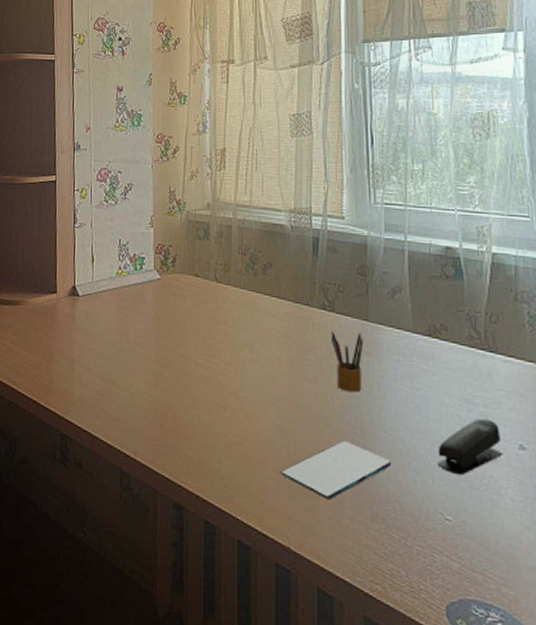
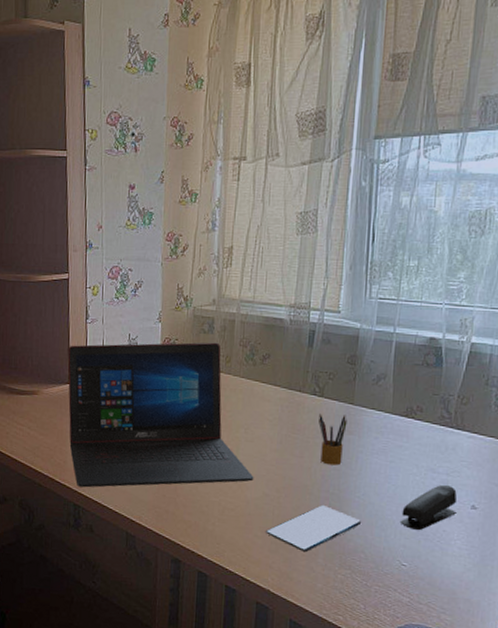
laptop: none [54,249,263,414] -> present [67,342,254,488]

